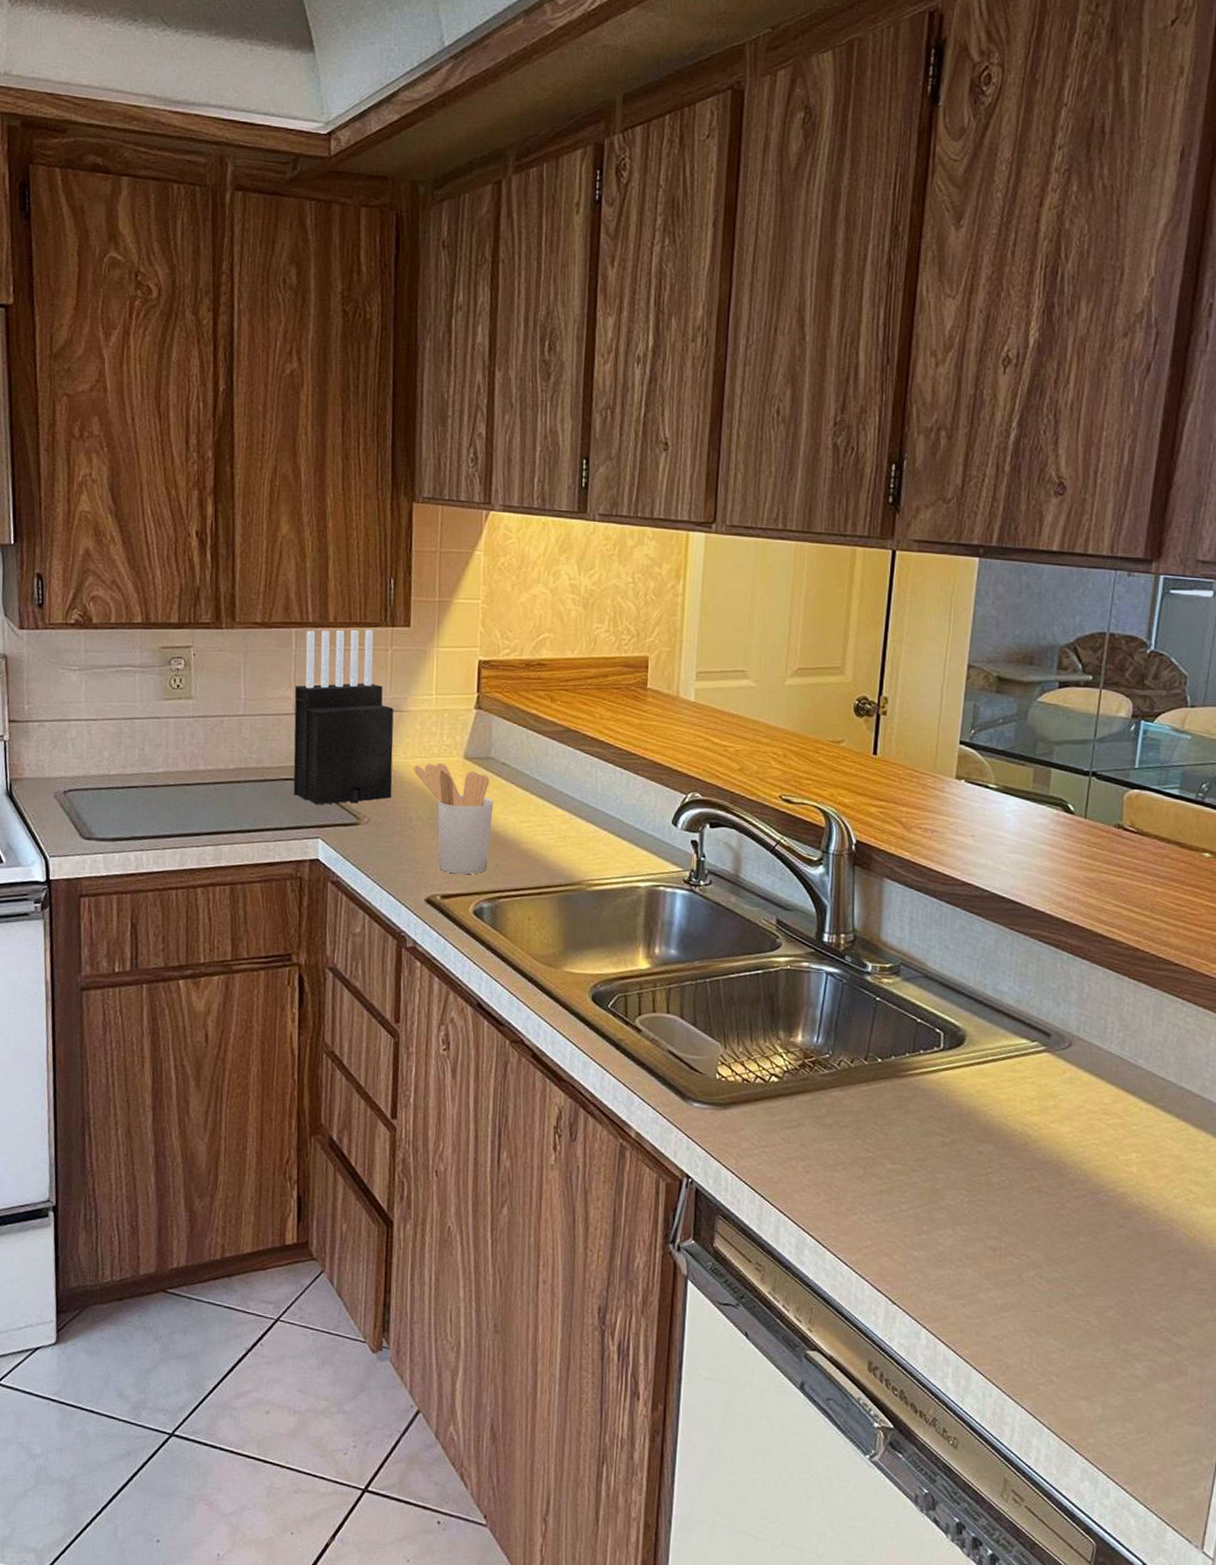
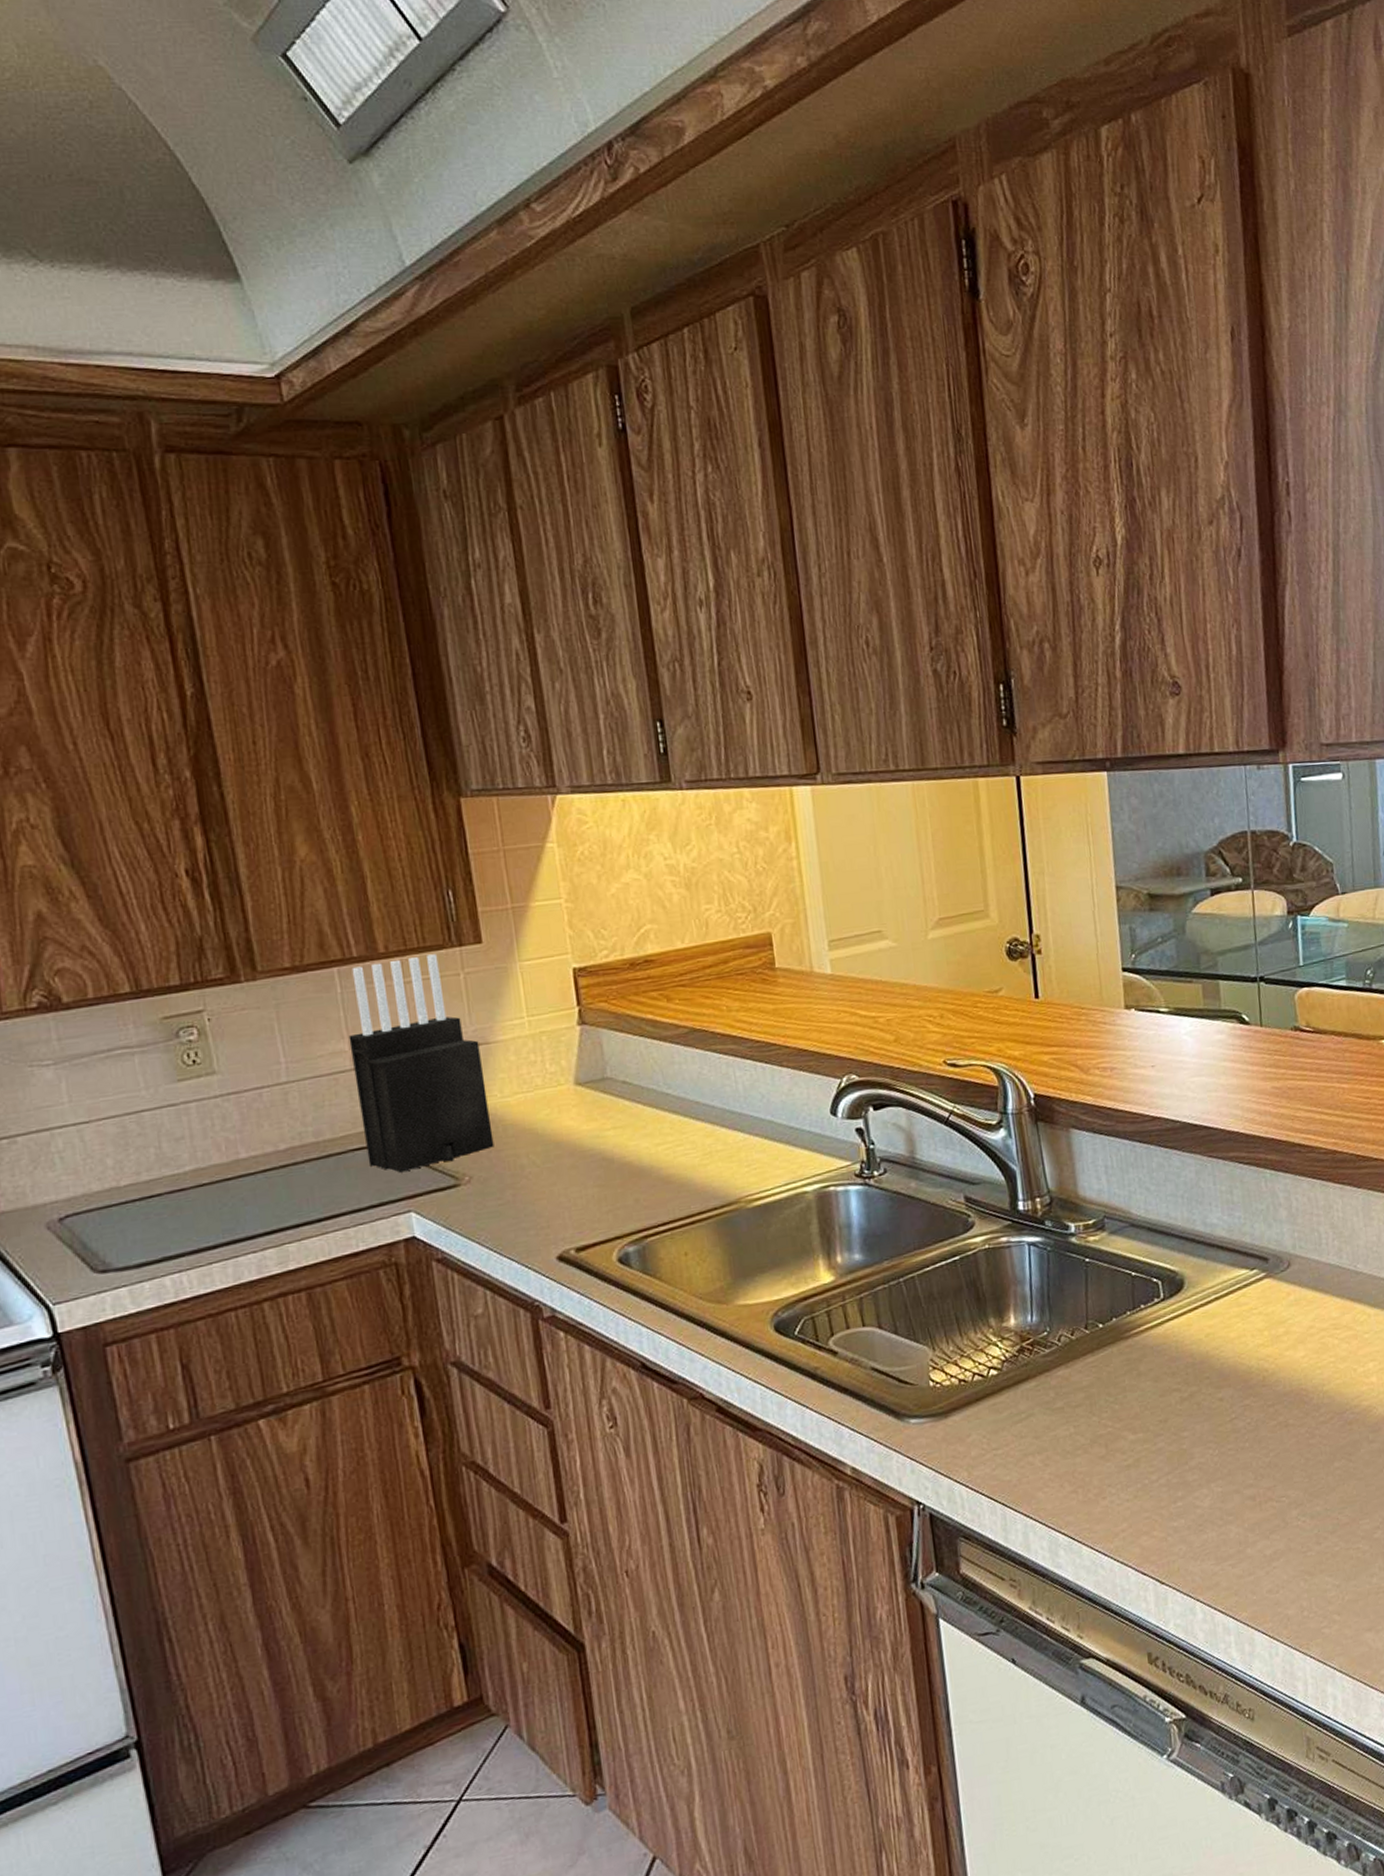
utensil holder: present [414,763,494,875] -> none [516,1095,626,1221]

